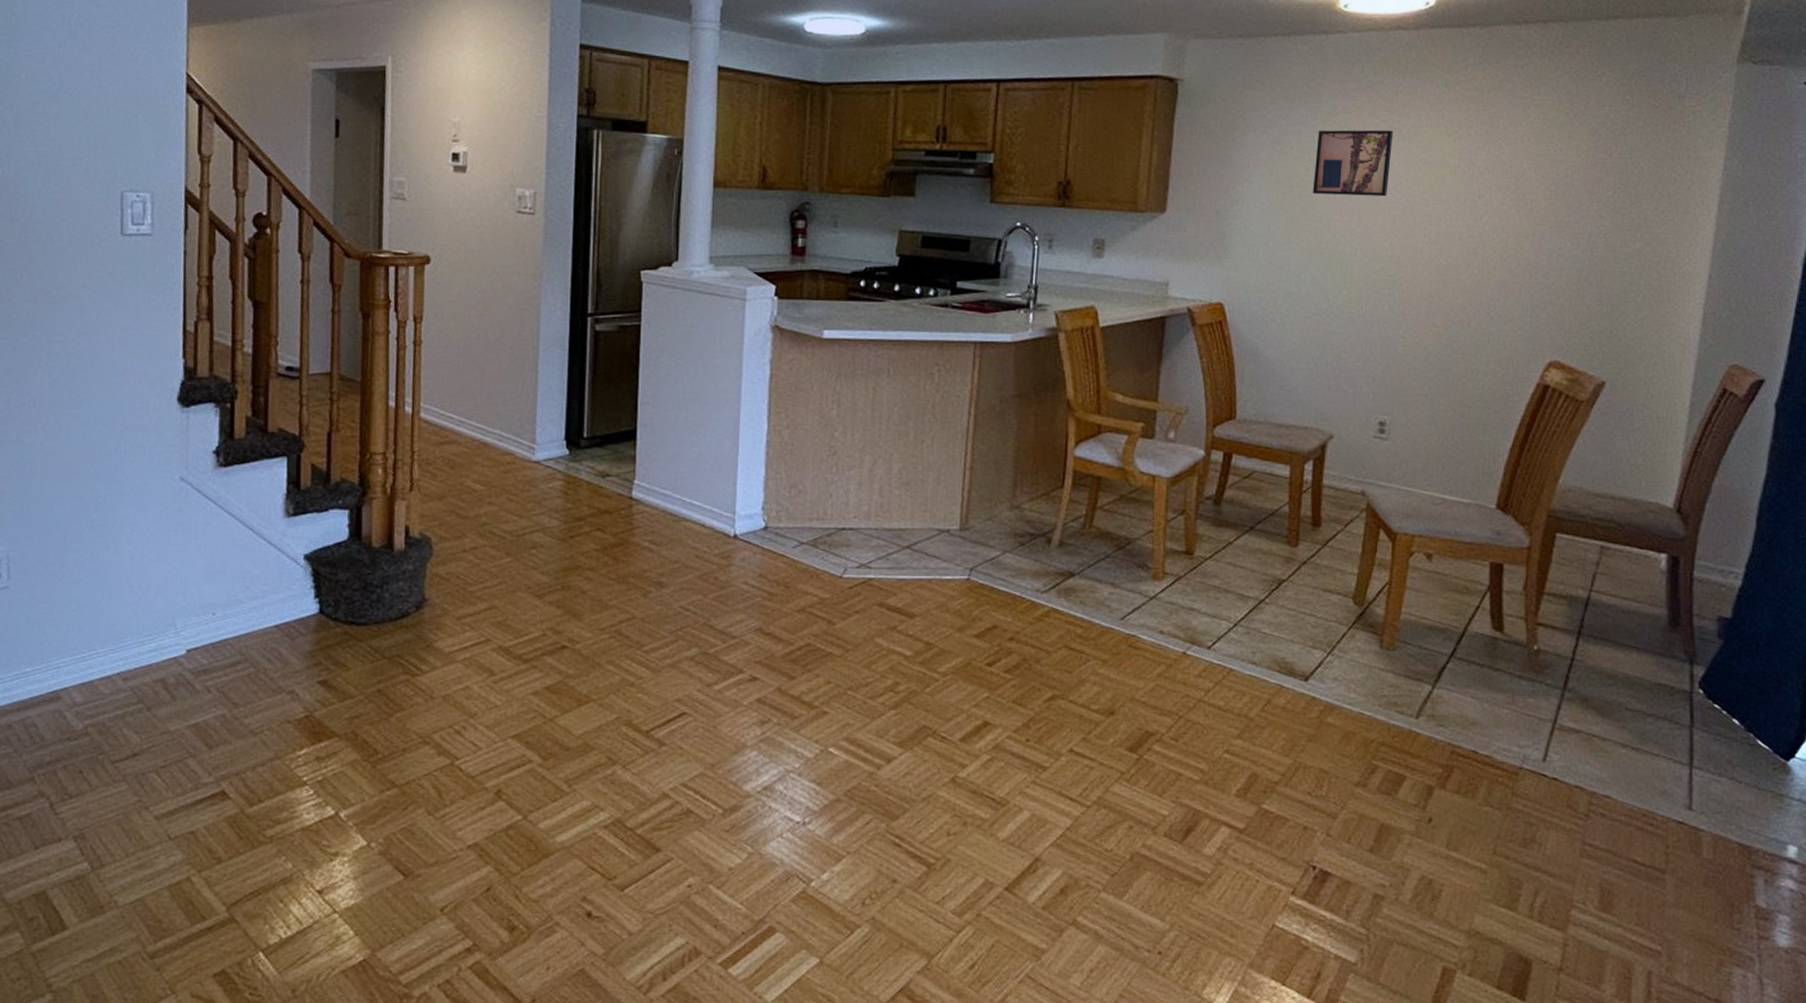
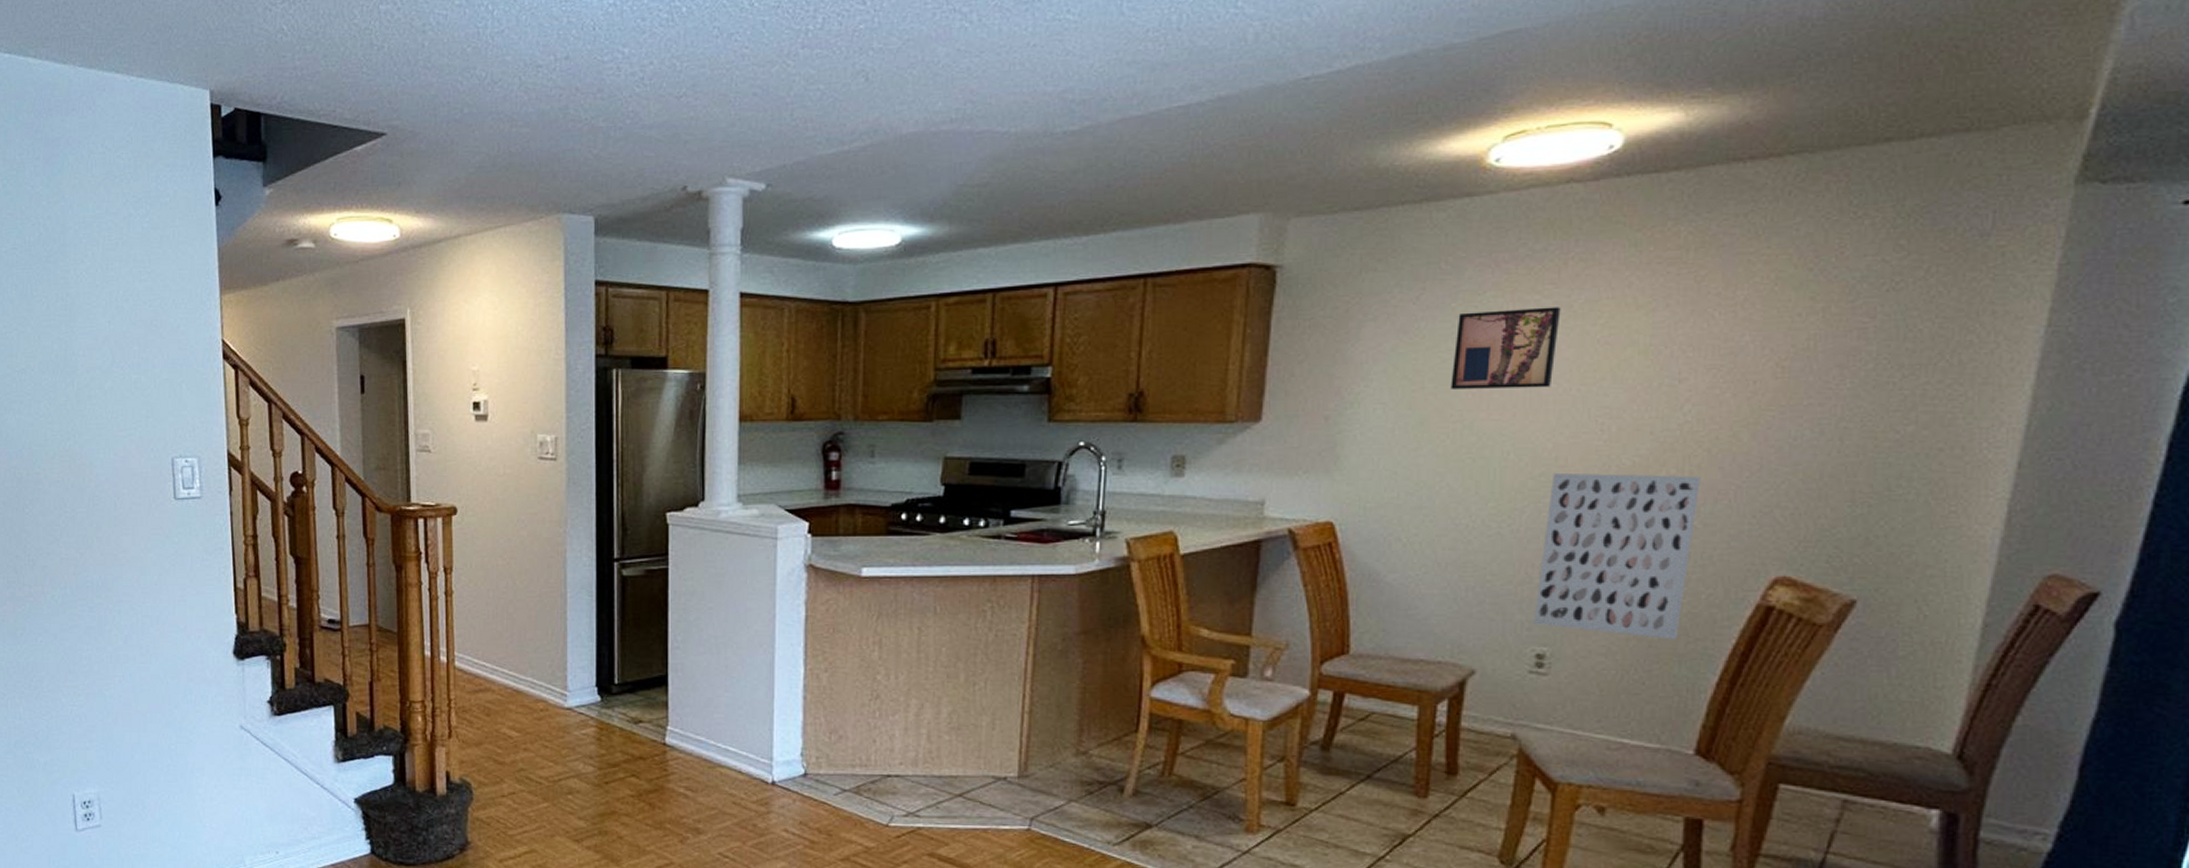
wall art: none [1377,268,1496,412] -> present [1534,472,1701,640]

